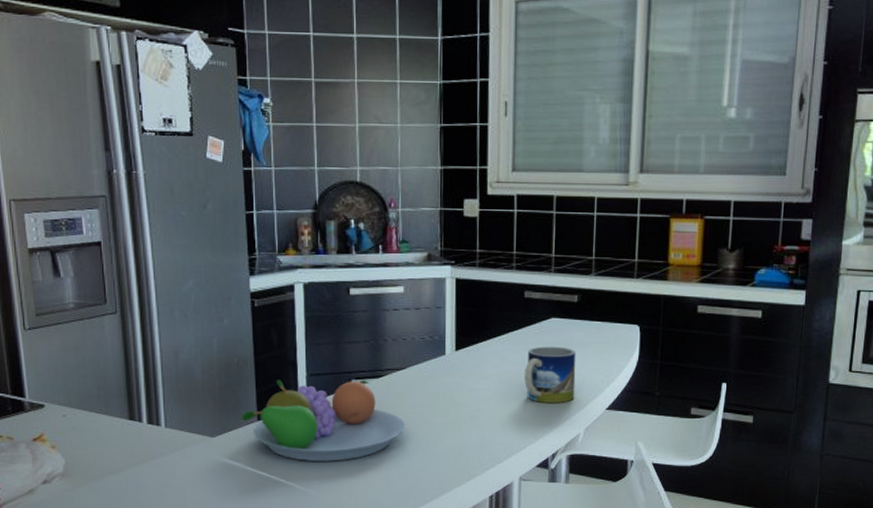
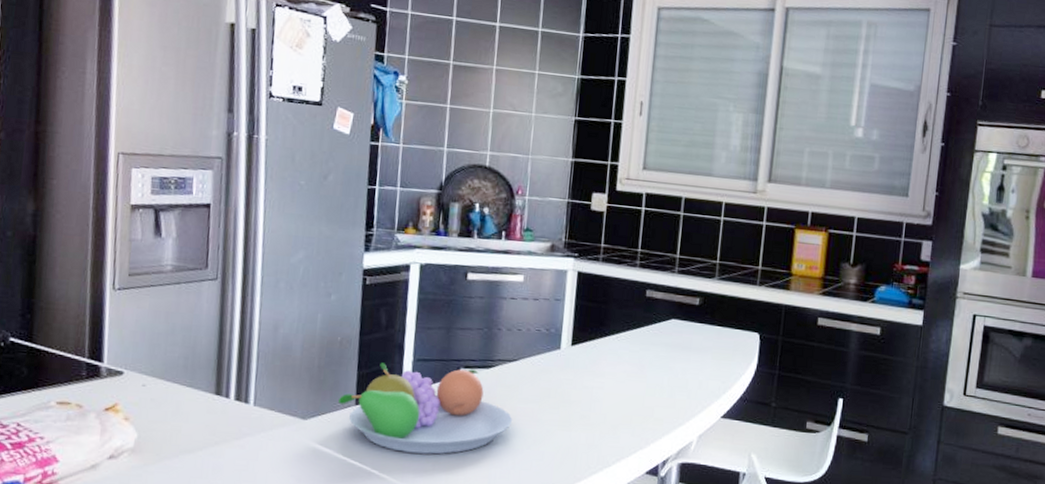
mug: present [524,346,576,403] -> none [639,347,695,408]

